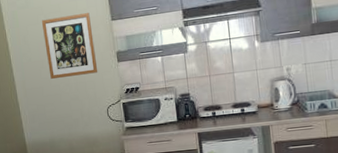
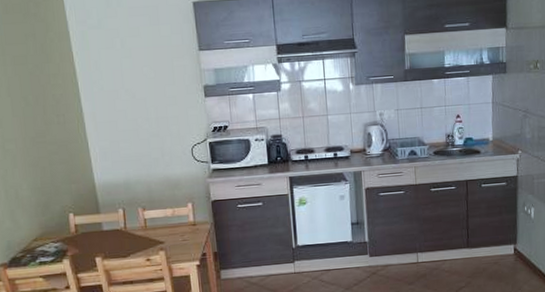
wall art: present [41,13,98,79] -> none [116,40,183,112]

